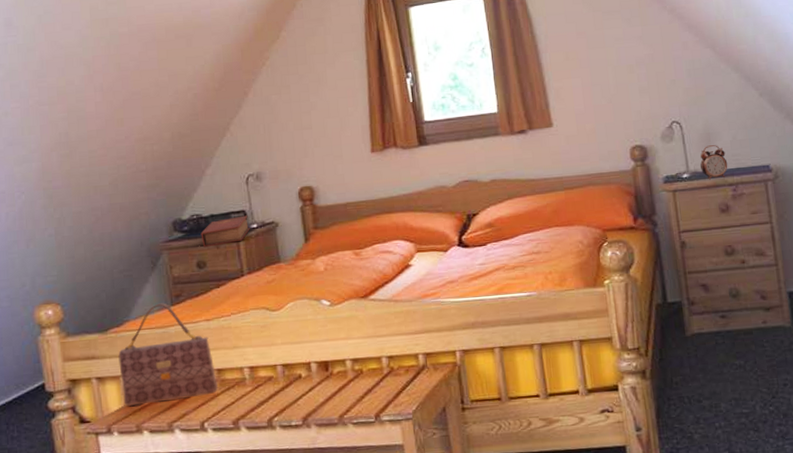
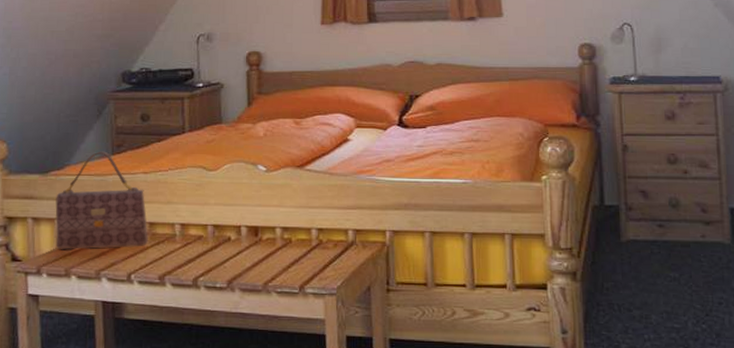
book: present [200,215,250,248] -> none [147,74,196,101]
alarm clock: present [700,145,728,180] -> none [649,51,677,86]

